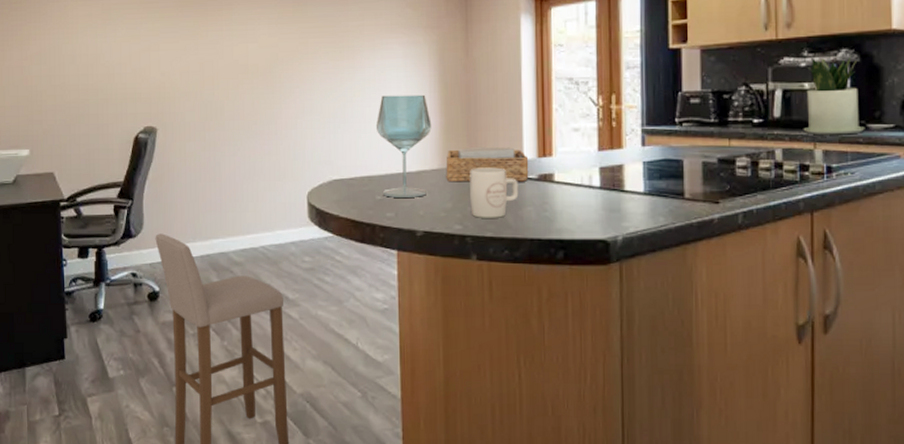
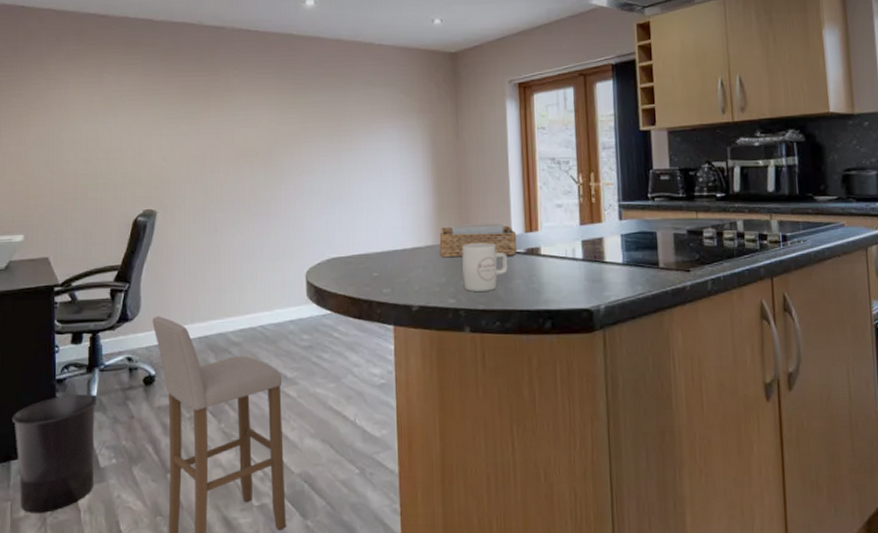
waste bin: none [25,307,104,418] -> present [12,394,97,513]
wine glass: present [375,94,432,198] -> none [372,175,426,274]
planter: present [803,55,865,135] -> none [760,135,813,207]

